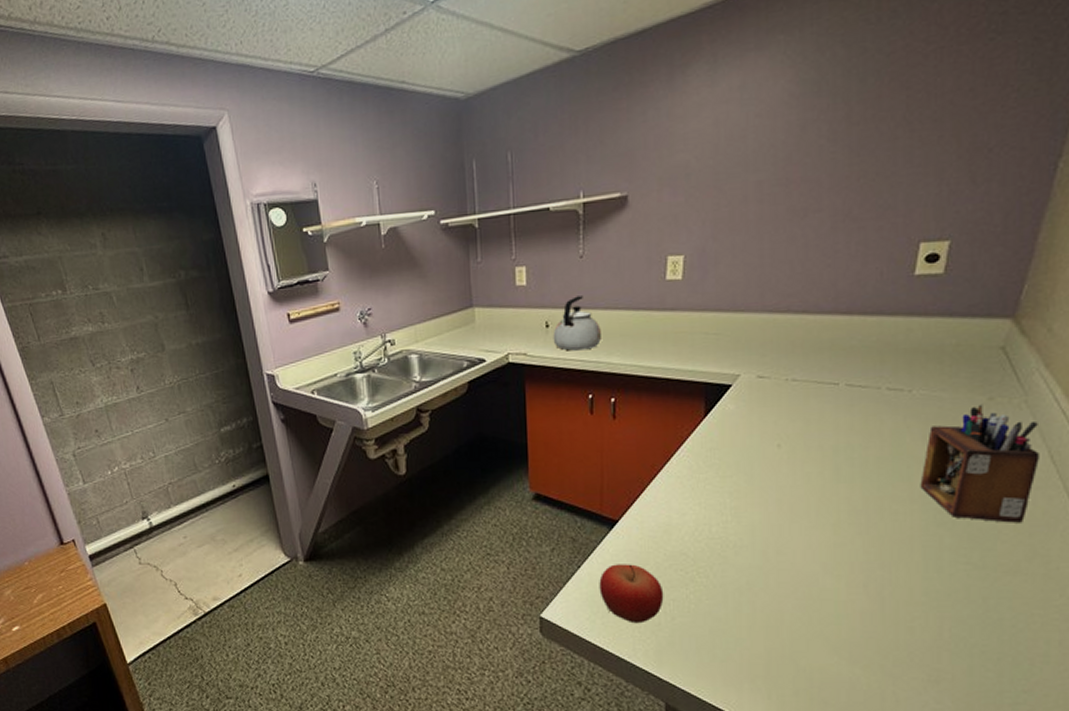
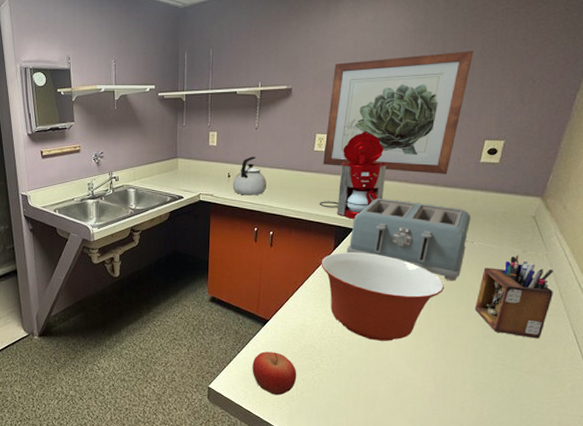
coffee maker: none [678,246,775,372] -> present [319,131,387,219]
wall art: none [680,115,894,300] -> present [323,51,474,174]
mixing bowl: none [687,417,873,540] -> present [321,251,445,341]
toaster: none [723,339,906,450] -> present [346,199,471,282]

